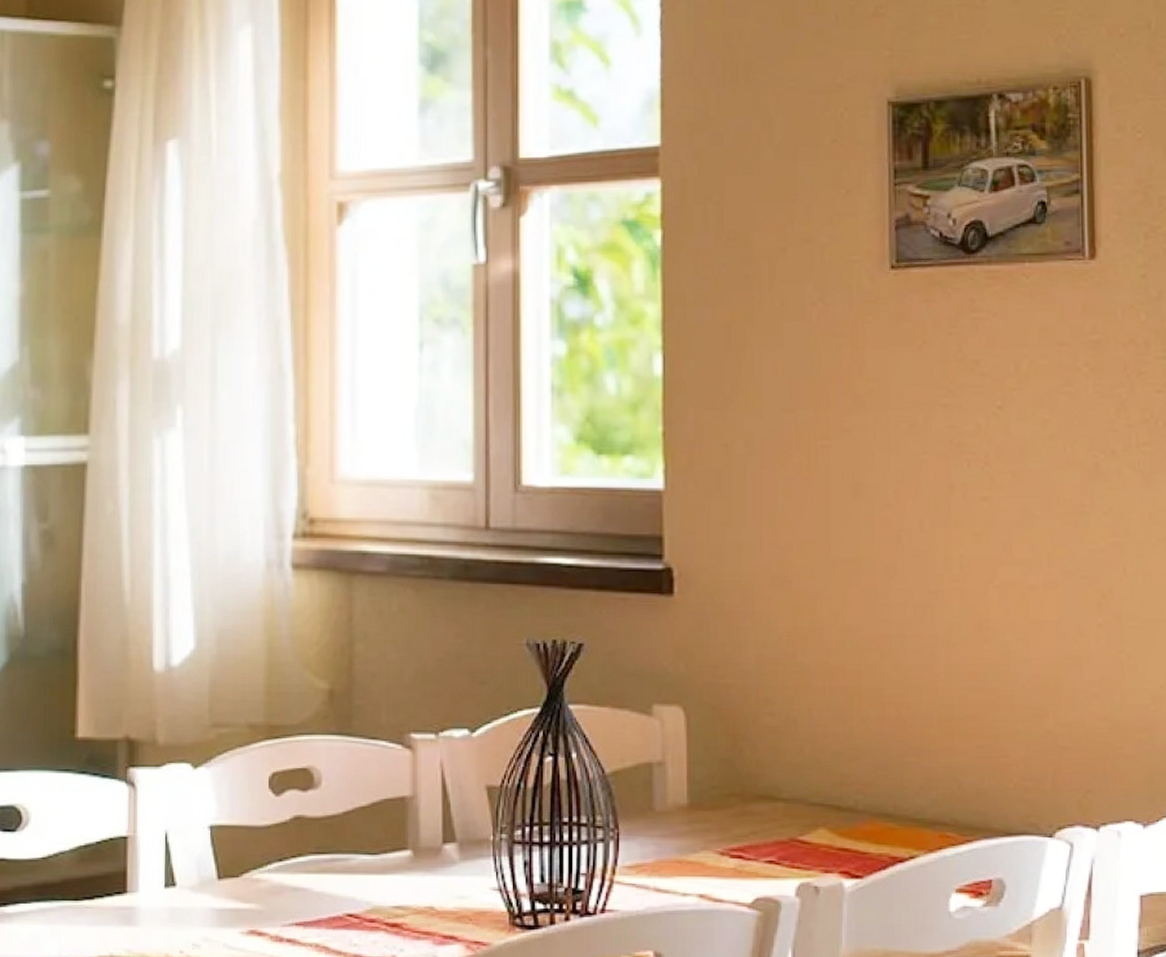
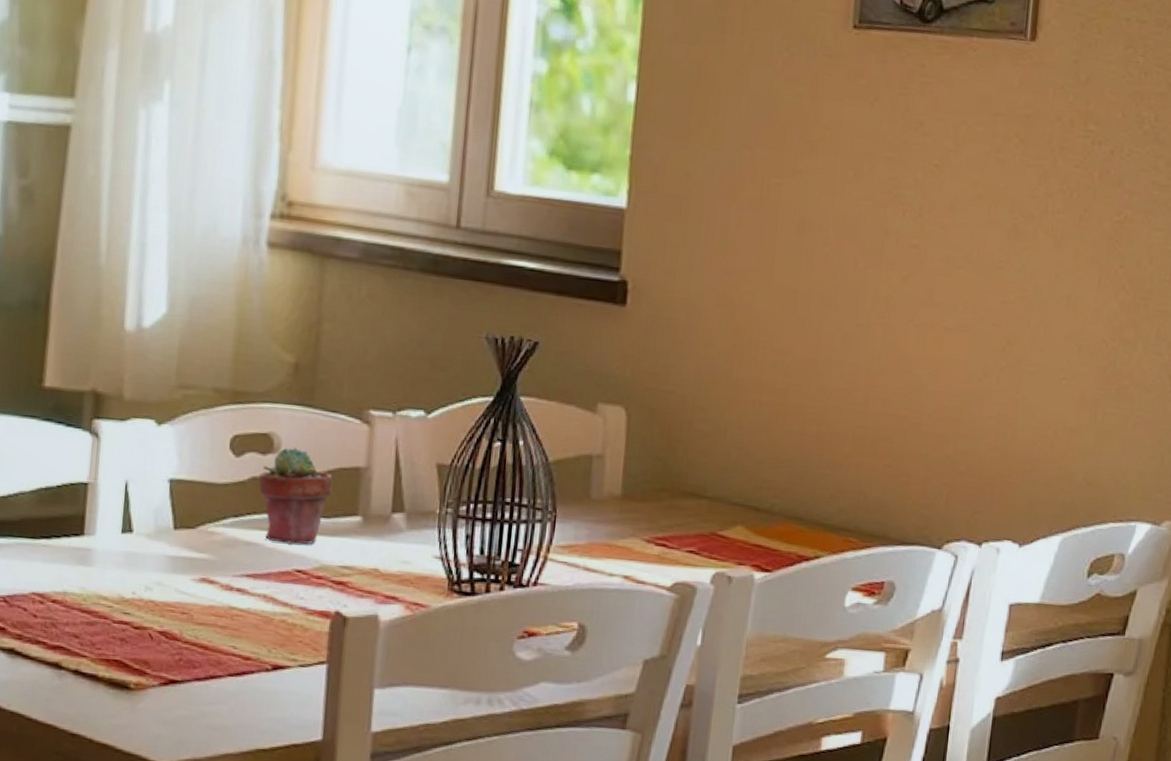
potted succulent: none [301,780,378,886] -> present [258,447,333,544]

